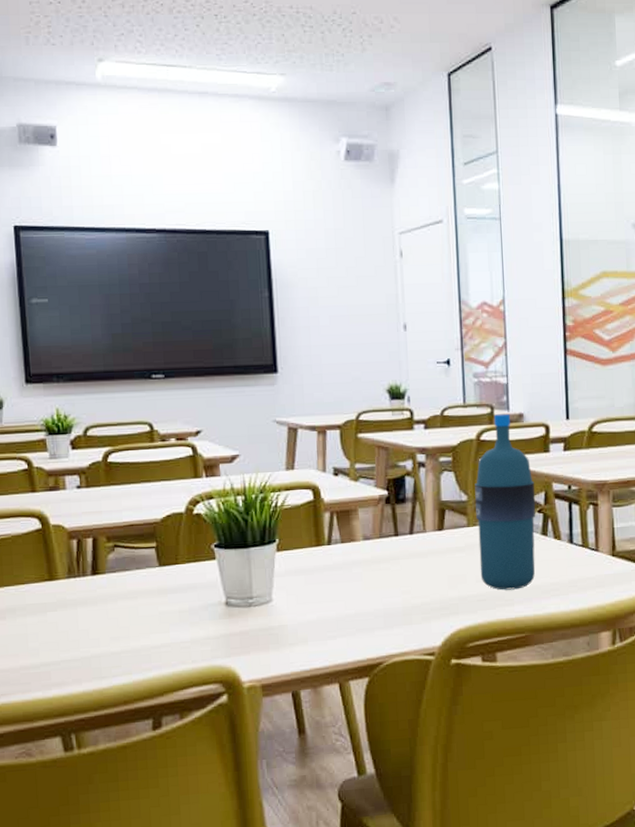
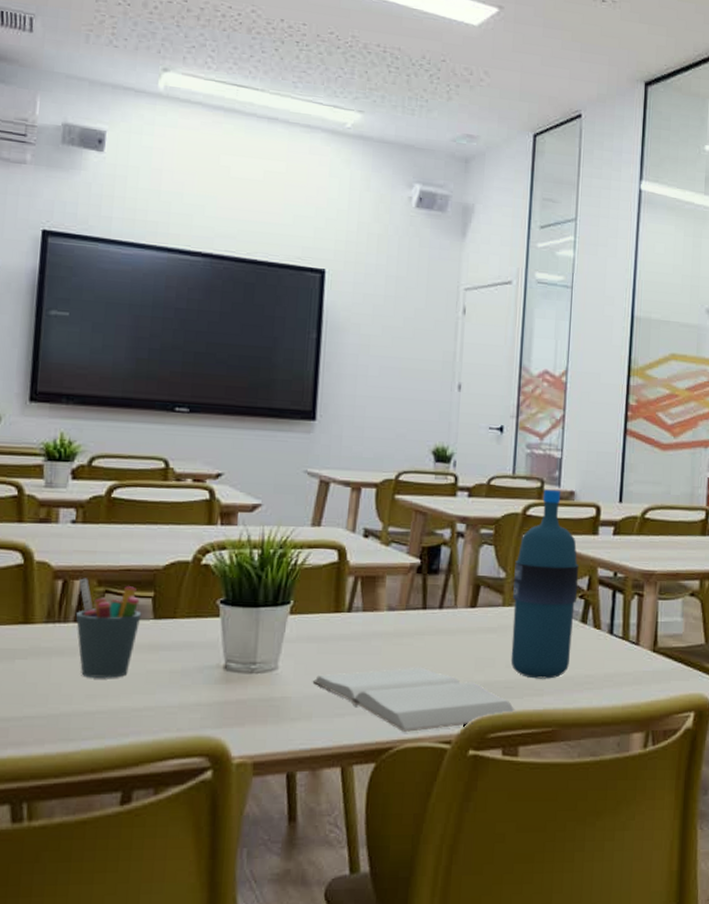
pen holder: none [91,536,148,623] -> present [75,578,142,678]
book: none [304,588,491,648] -> present [312,667,516,732]

